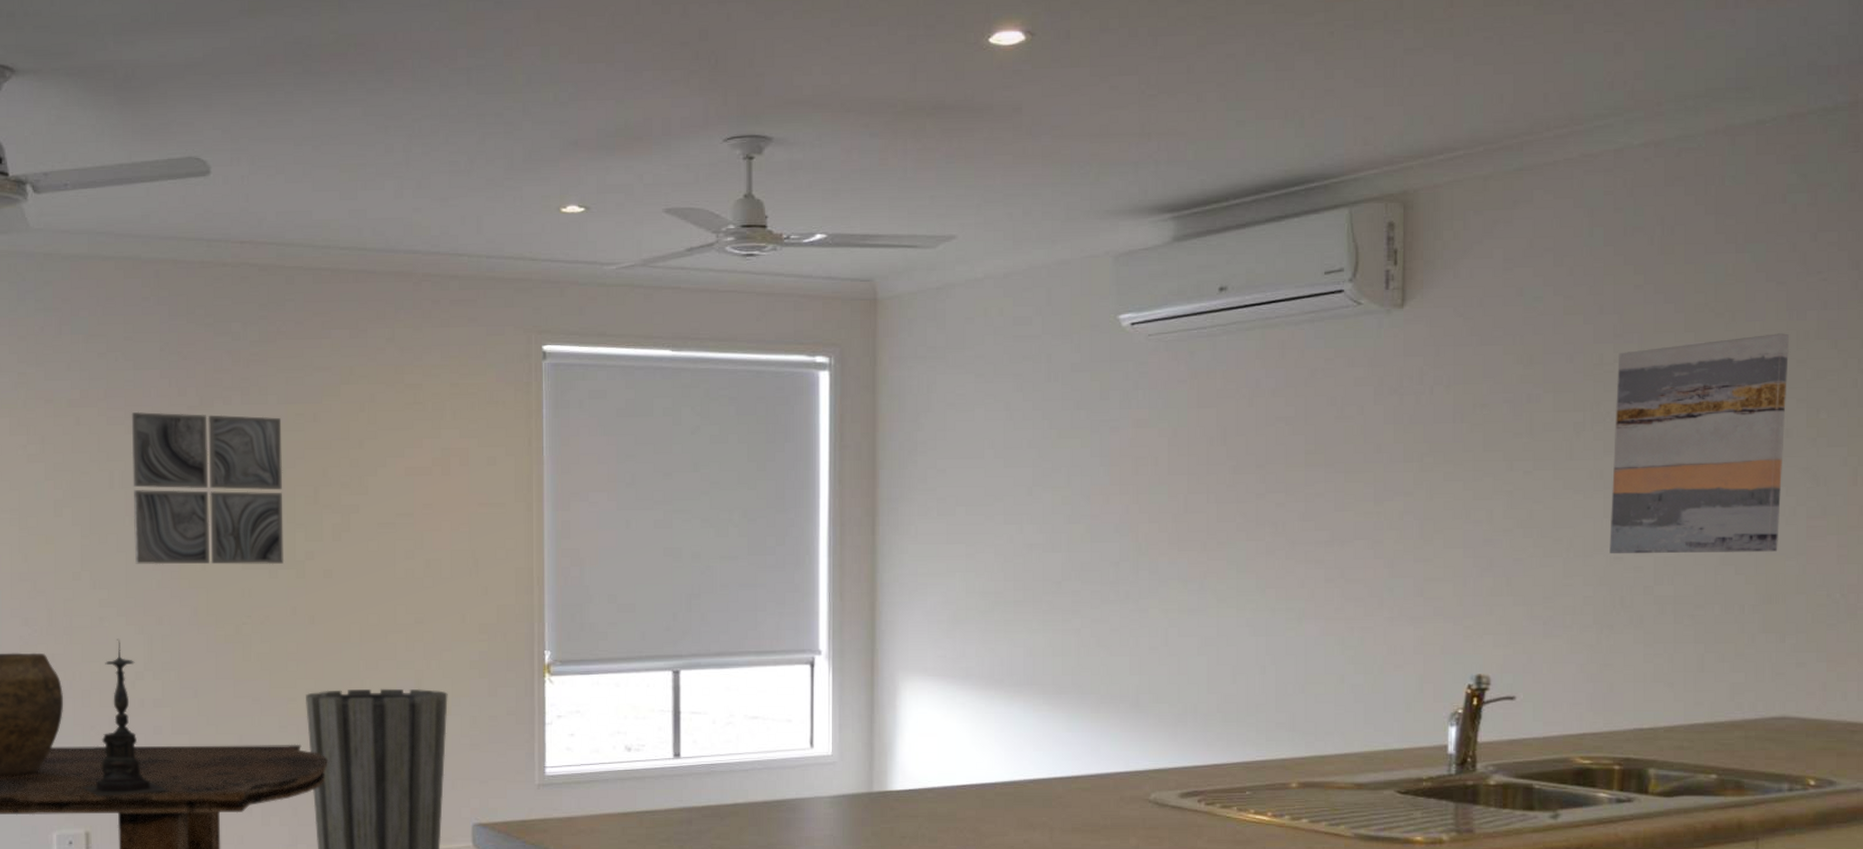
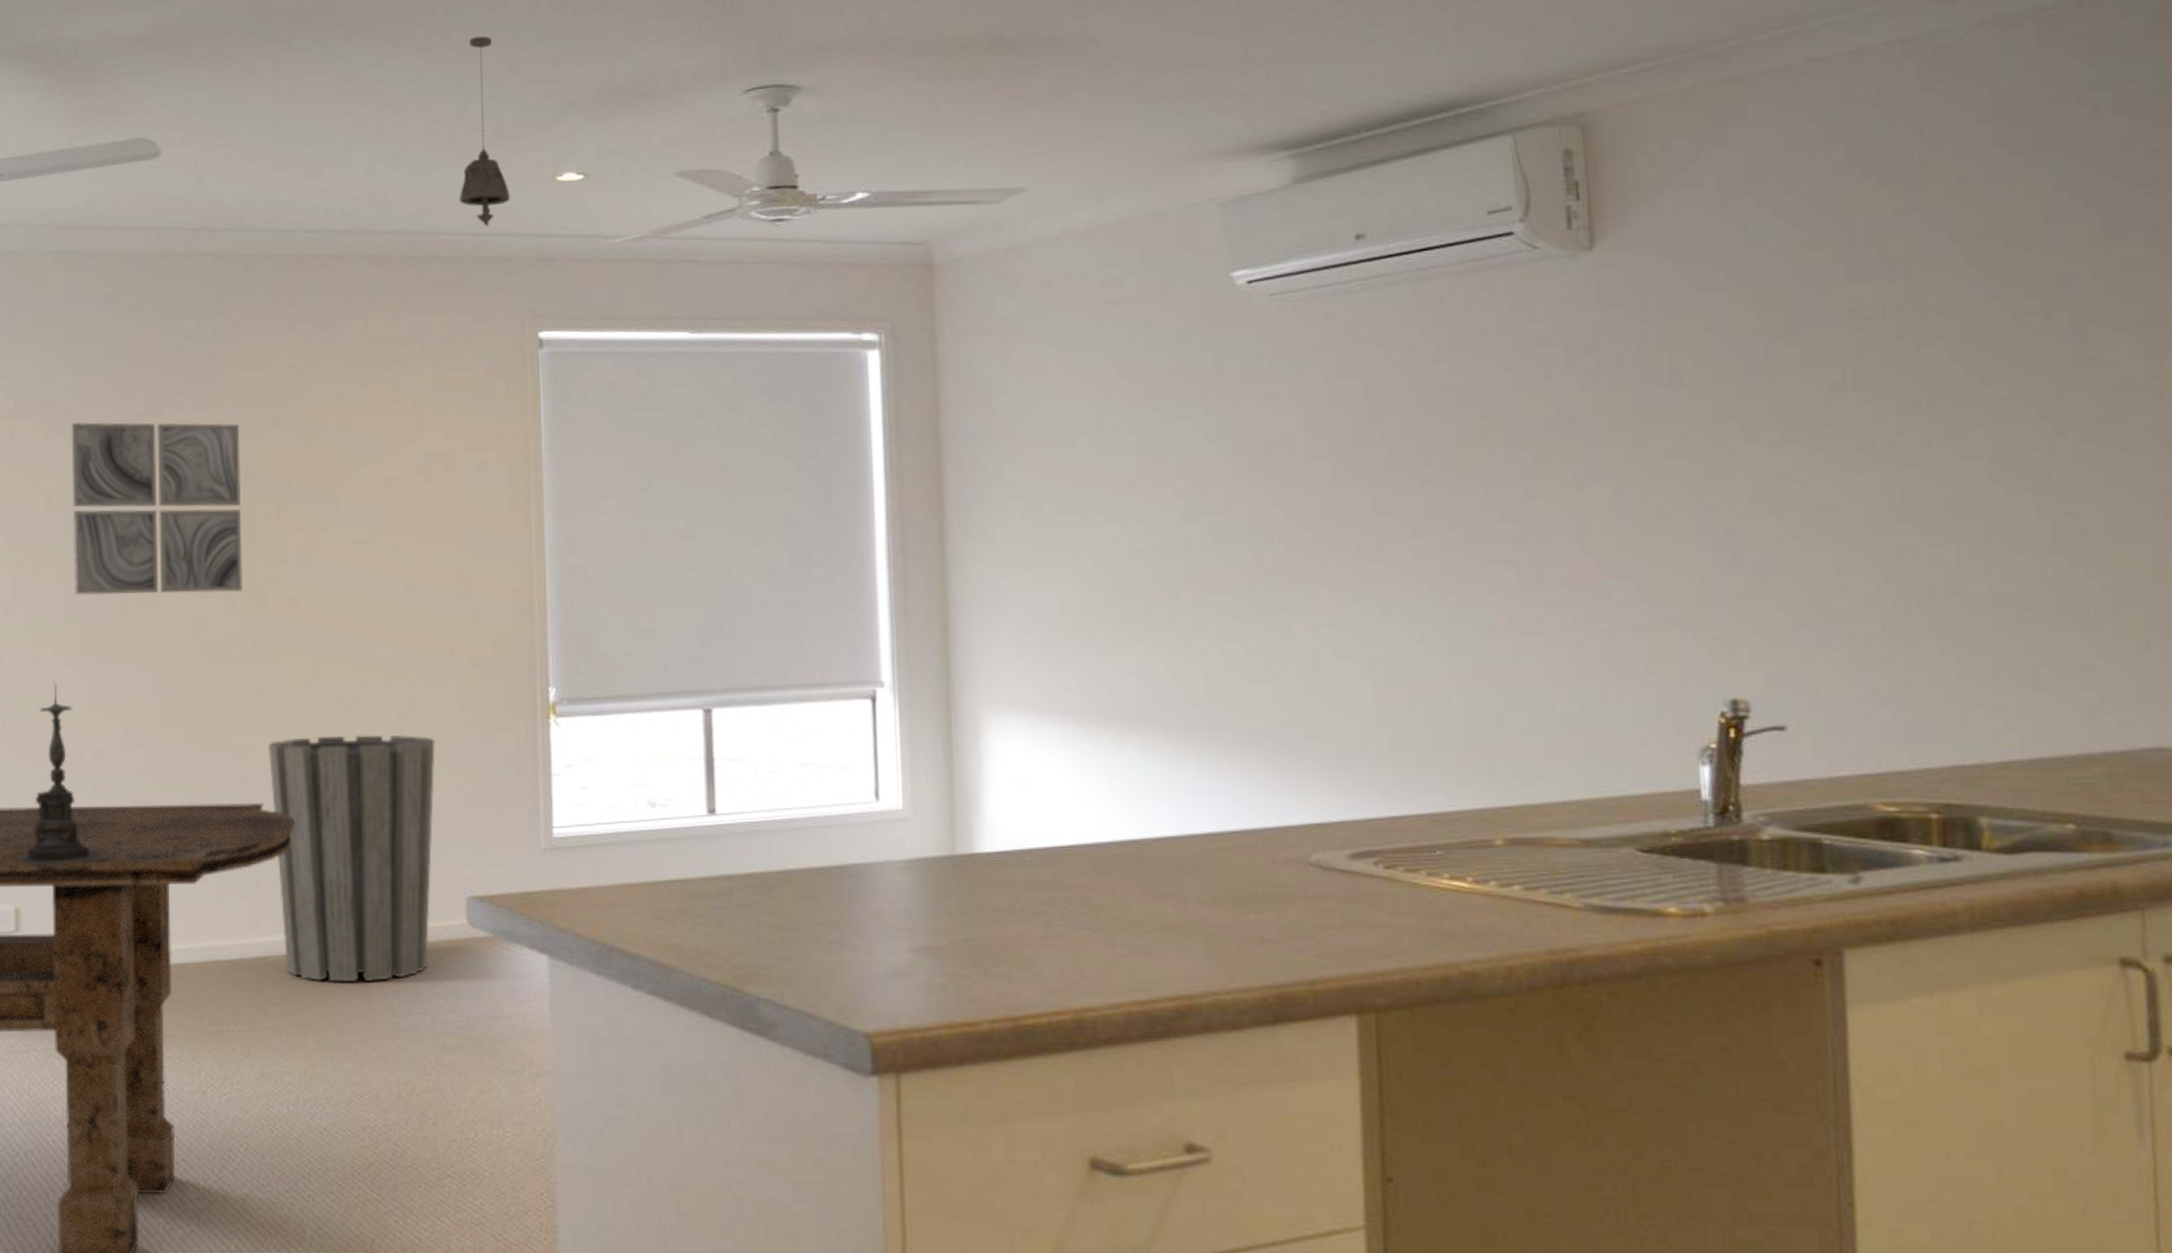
pendant light: none [475,78,520,251] -> present [458,36,510,227]
wall art: present [1609,333,1789,554] -> none [1881,262,2126,544]

